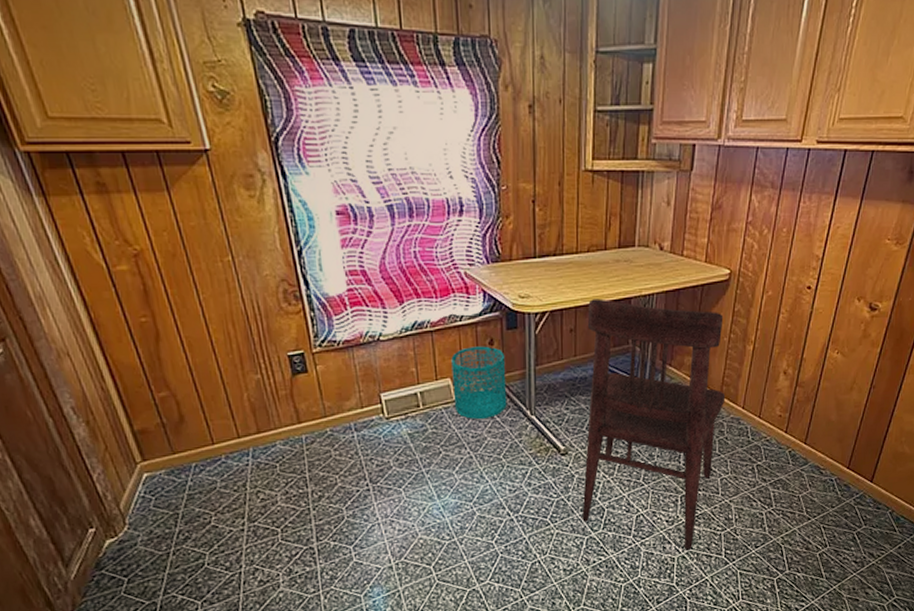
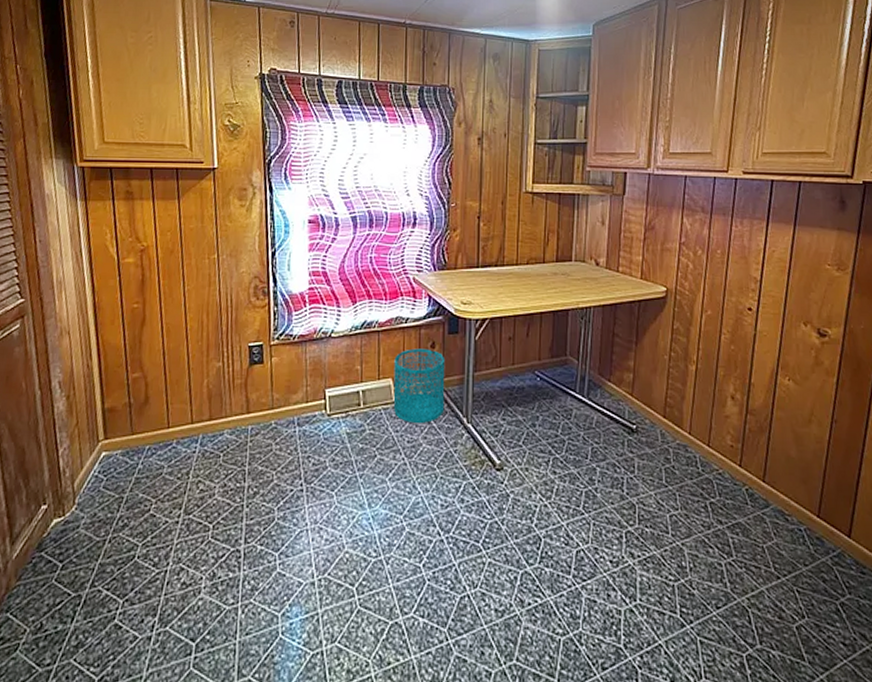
dining chair: present [582,298,726,551] -> none [517,309,670,603]

